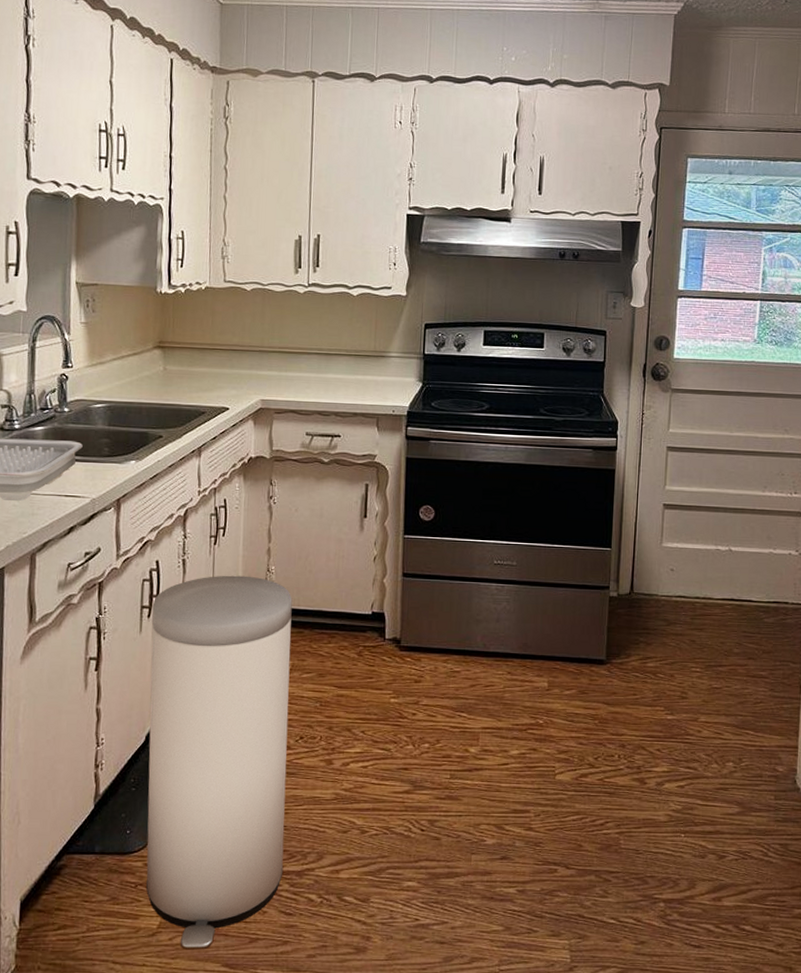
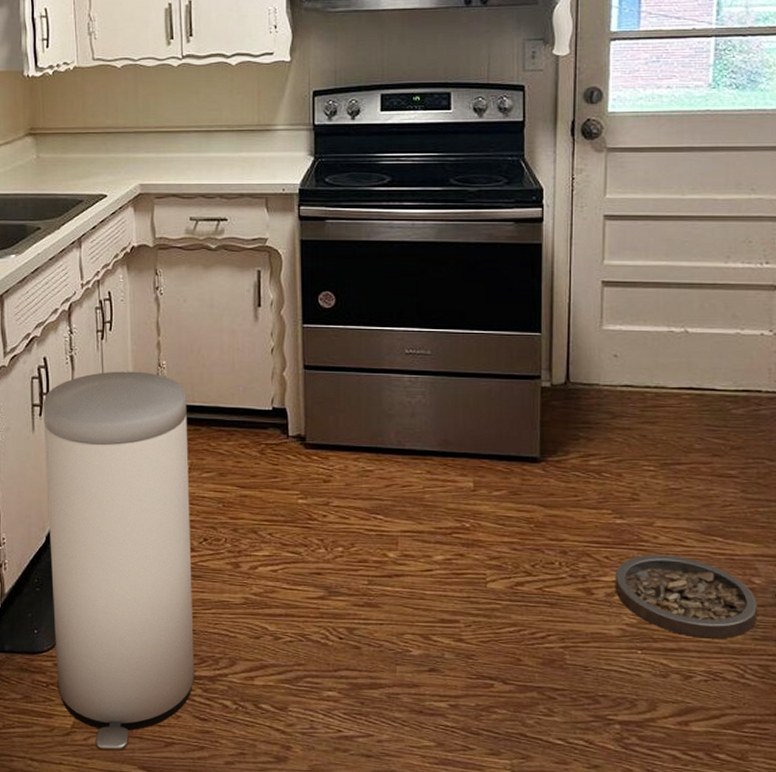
pet bowl: none [664,746,781,822] -> present [615,554,758,639]

